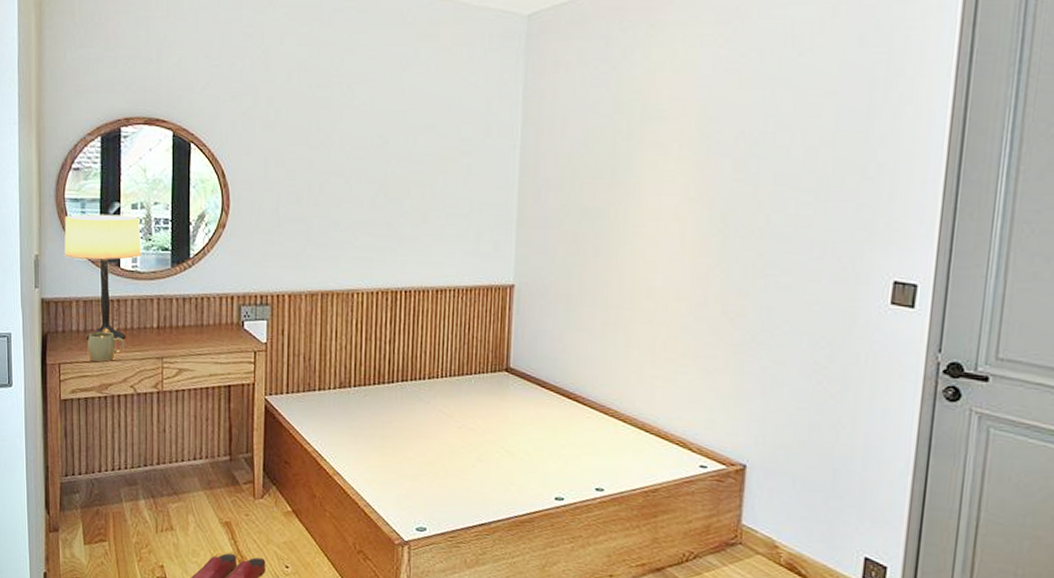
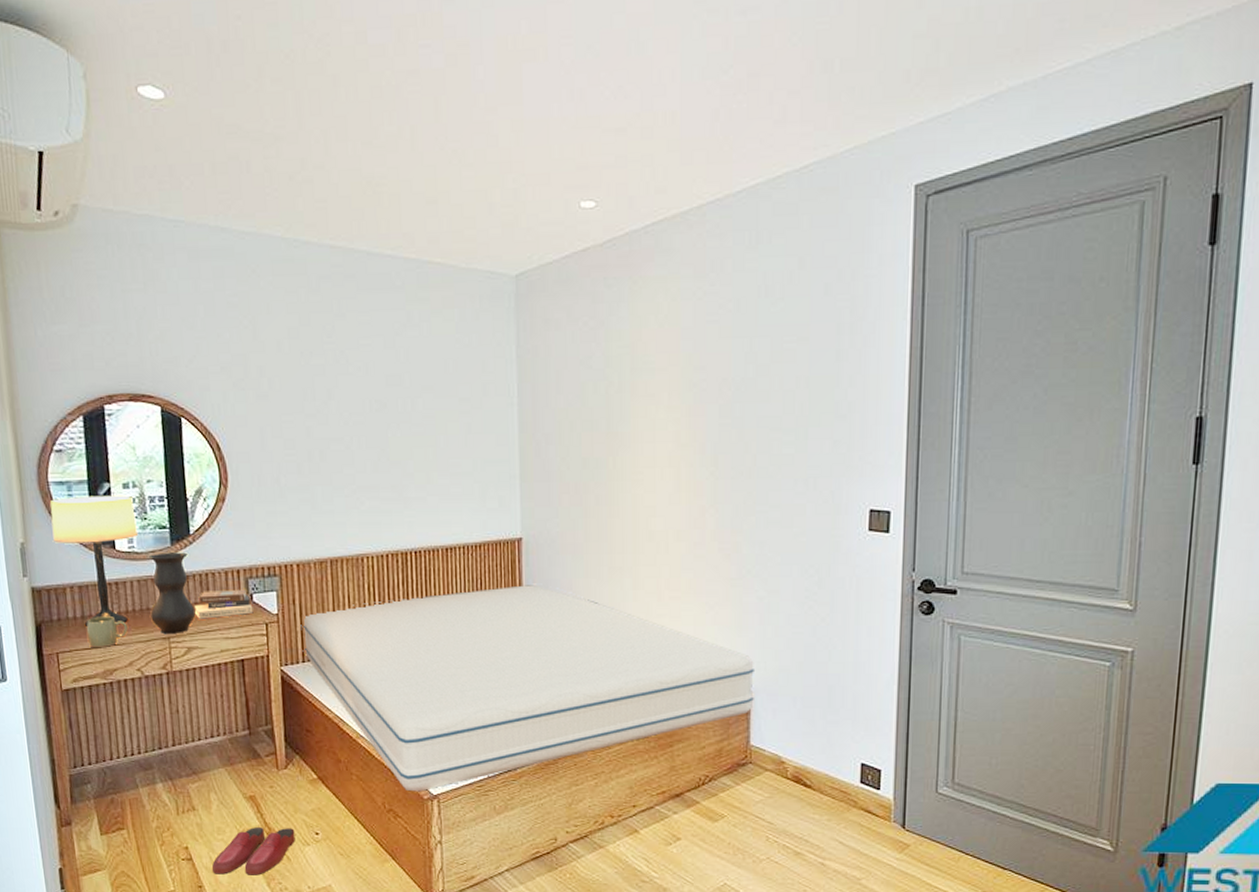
vase: none [147,274,189,354] -> present [149,552,196,633]
books: none [188,314,244,343] -> present [193,589,254,619]
mattress: none [287,333,752,536] -> present [300,583,754,792]

